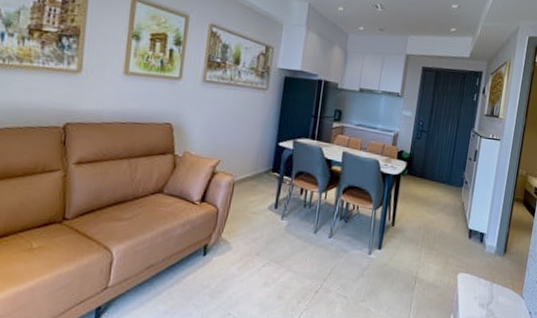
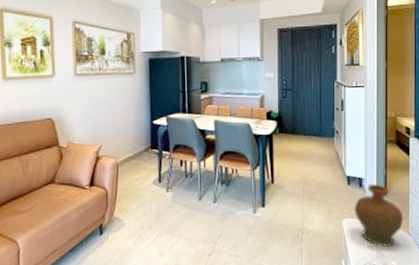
decorative vase: none [470,240,519,307] -> present [354,183,404,247]

